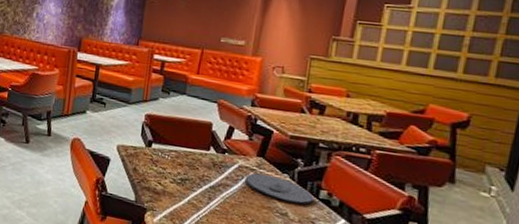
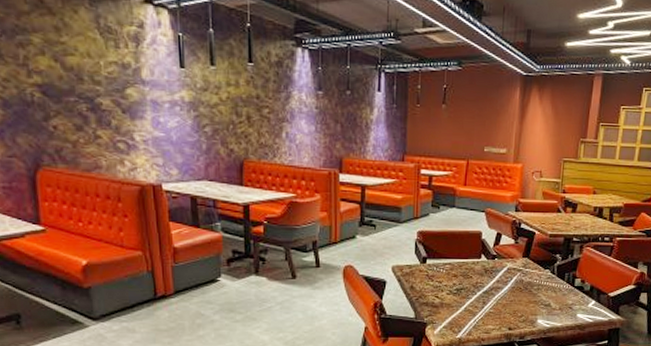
plate: present [244,173,314,206] -> none [513,273,570,295]

